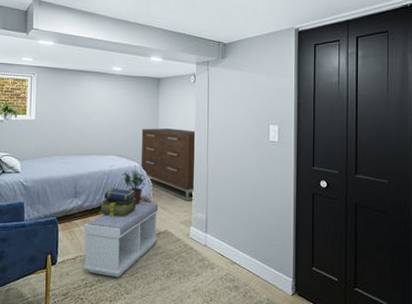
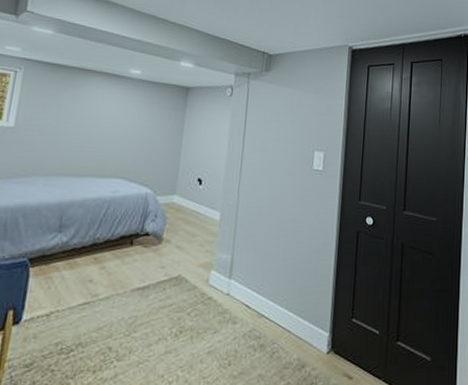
bench: present [83,201,159,277] -> none [59,237,173,338]
stack of books: present [99,188,137,218] -> none [90,220,146,260]
potted plant: present [122,170,144,205] -> none [127,198,157,243]
dresser: present [140,128,195,201] -> none [153,146,226,239]

